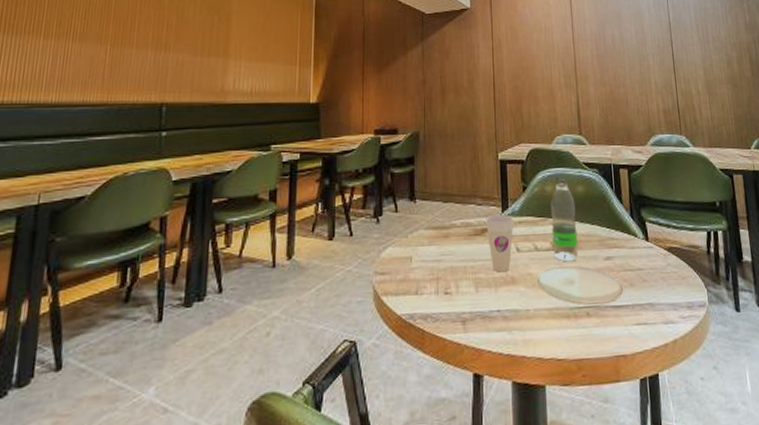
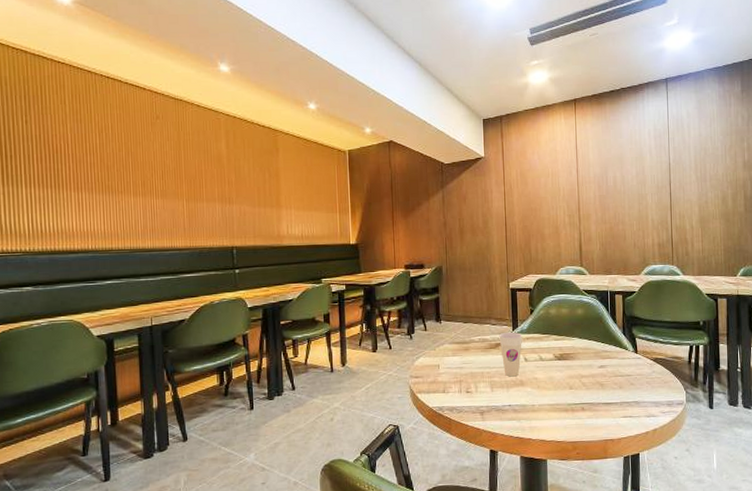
plate: present [536,265,624,306] -> none [541,371,614,403]
bottle: present [550,178,578,262] -> none [553,302,577,369]

